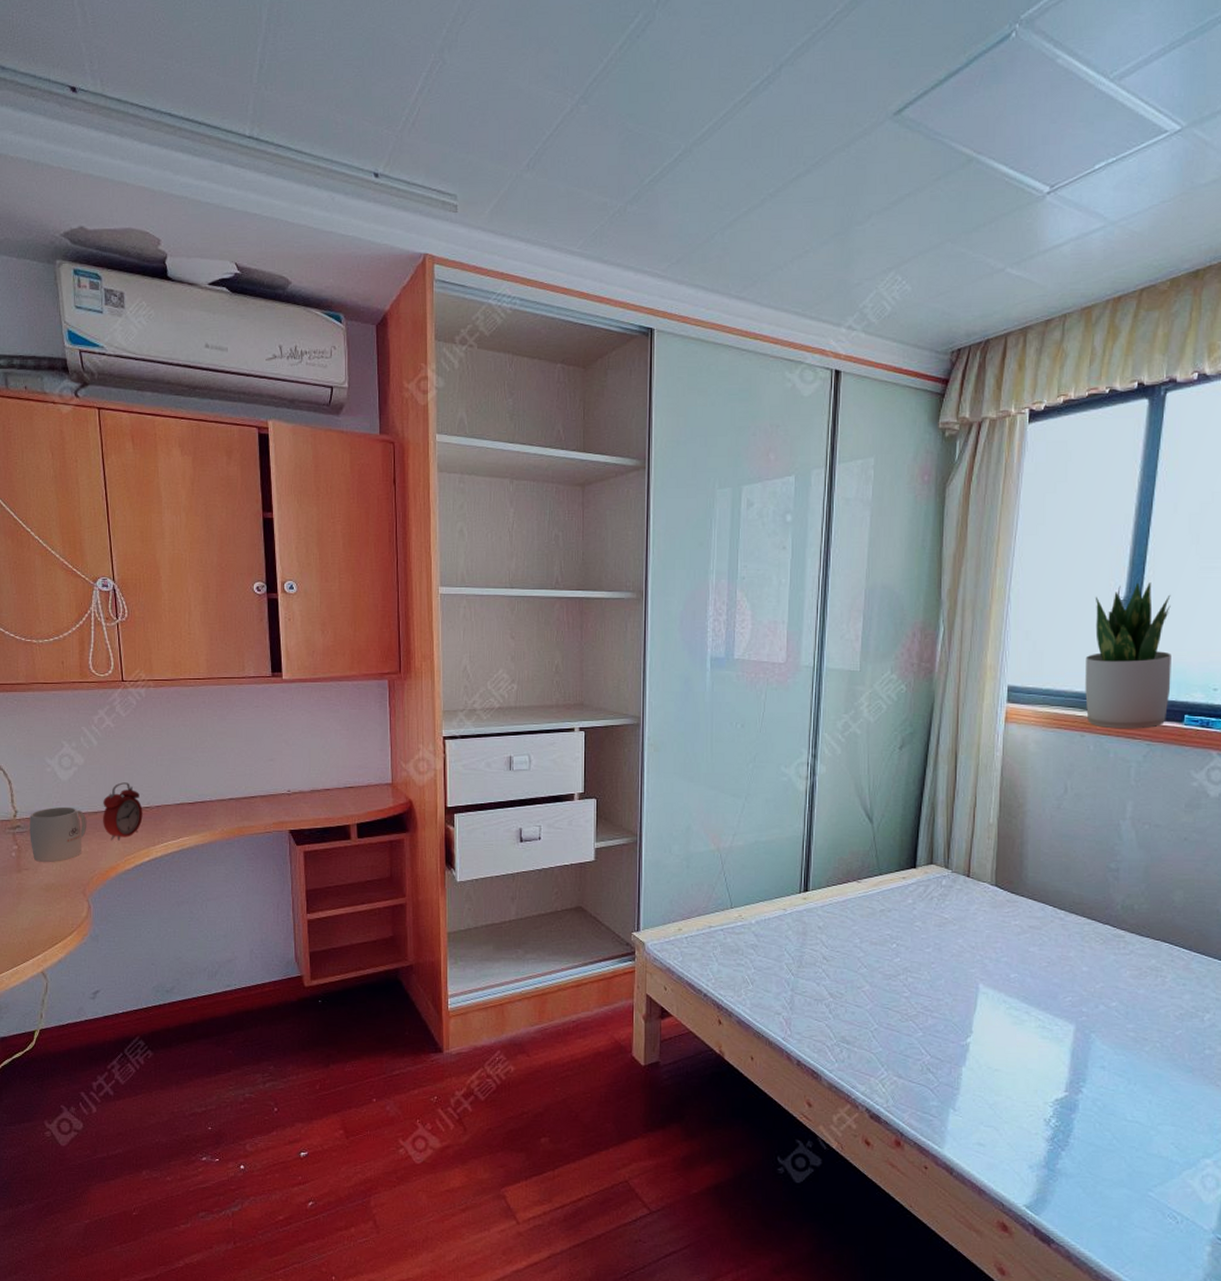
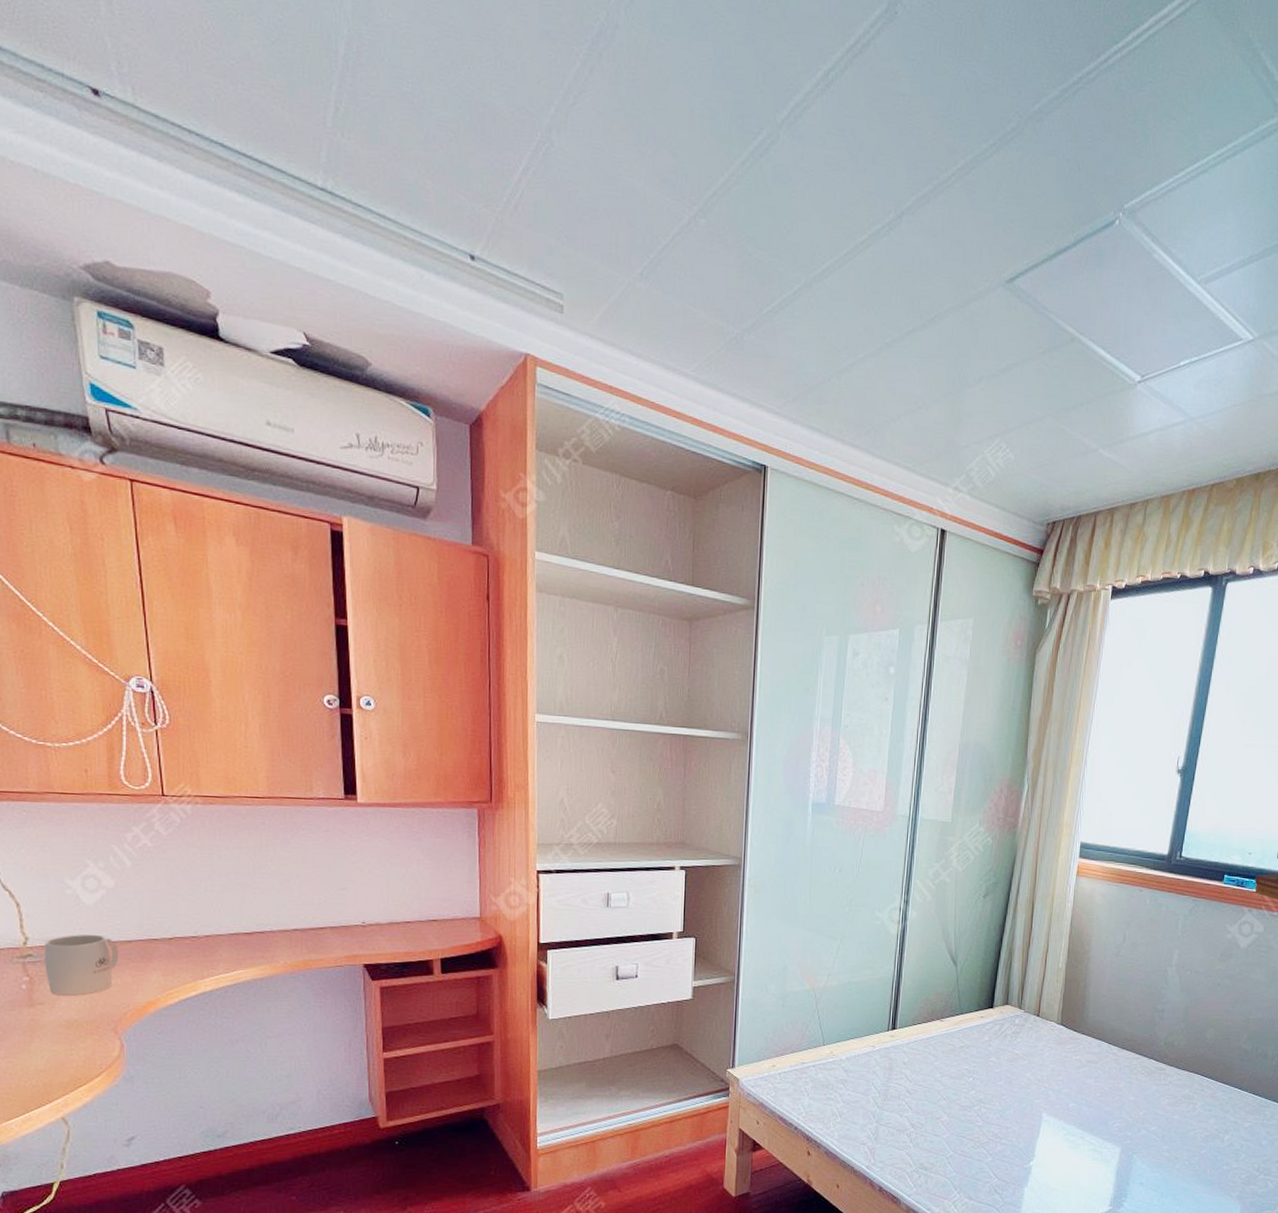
alarm clock: present [103,782,143,841] -> none [139,908,189,973]
planter: present [1085,582,1171,729] -> none [1145,754,1220,886]

